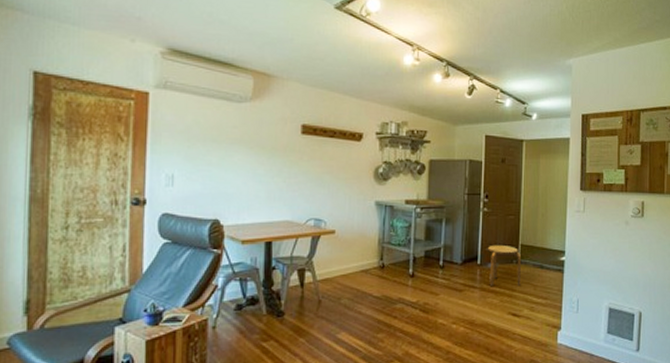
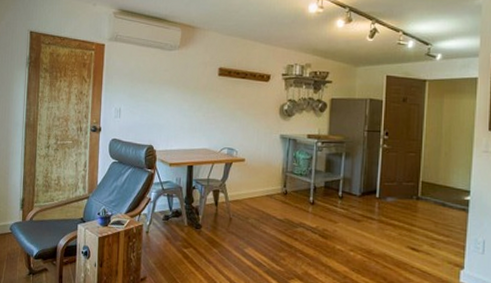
stool: present [487,244,521,287] -> none [386,180,421,222]

